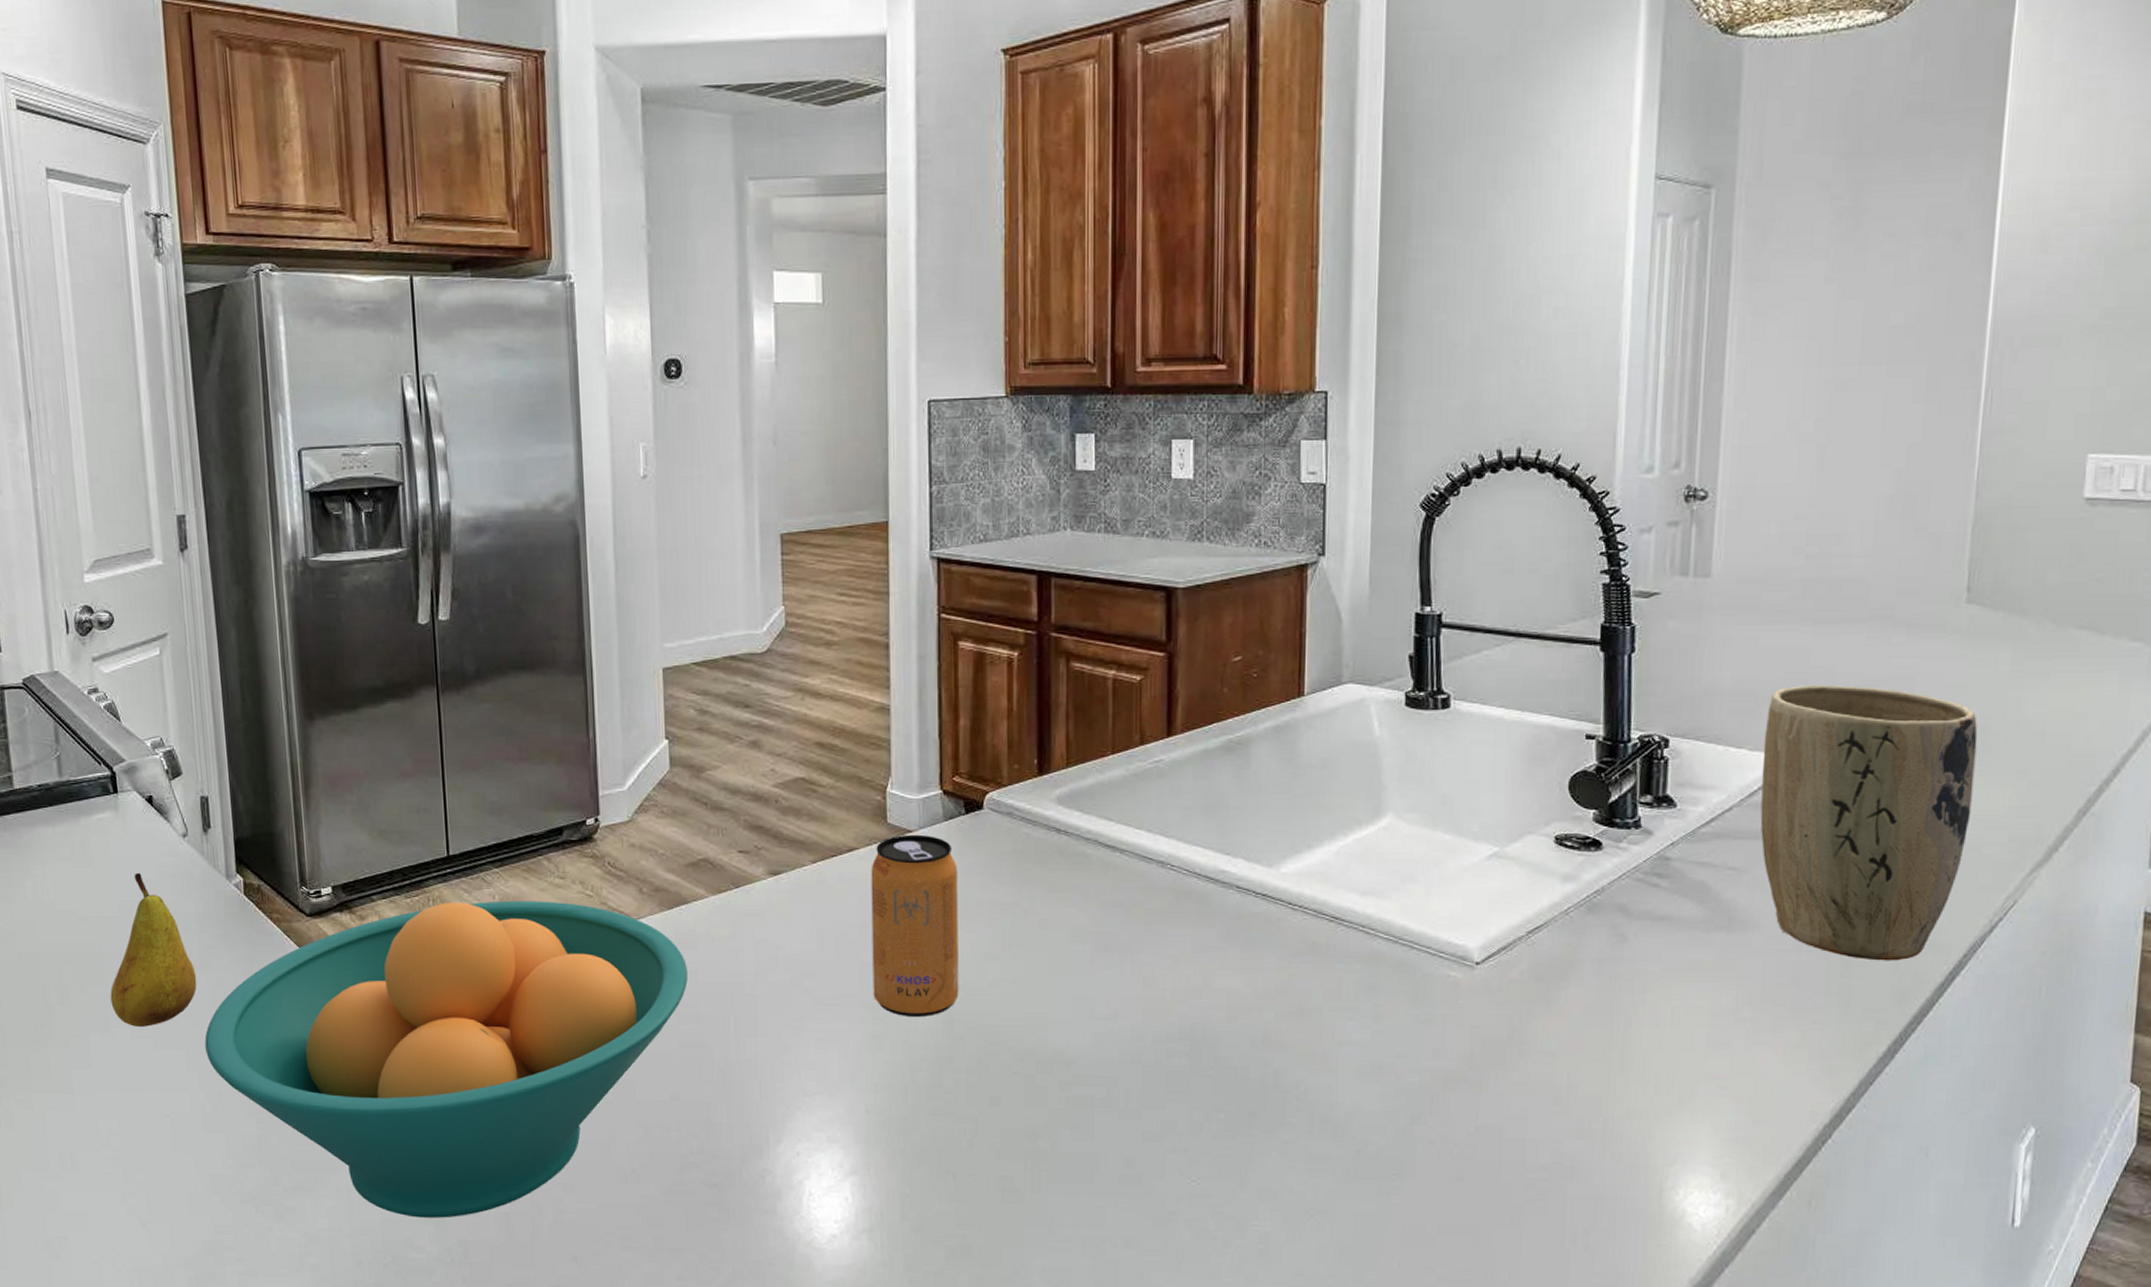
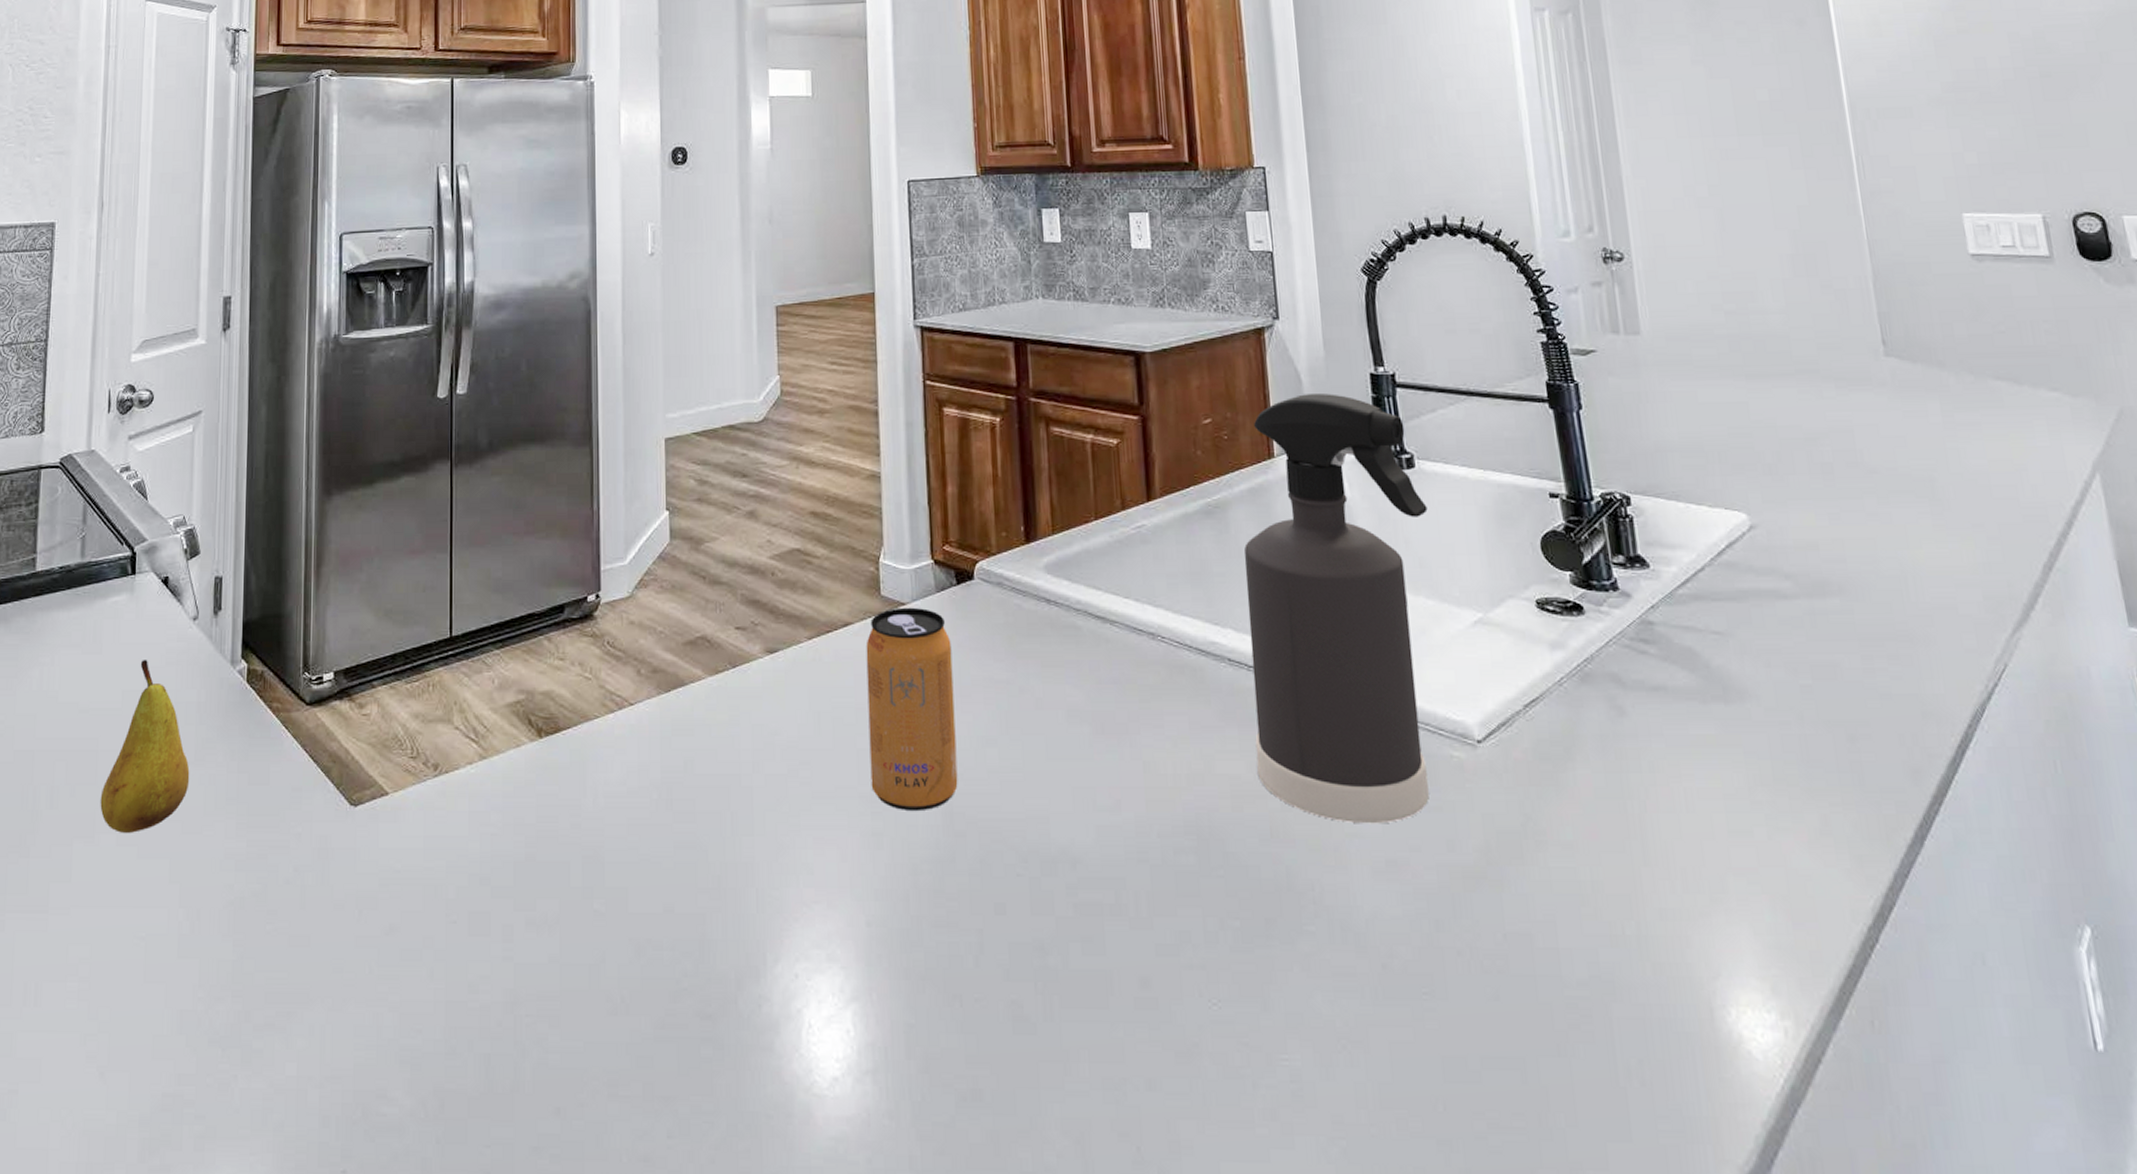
fruit bowl: present [204,900,688,1218] -> none [190,684,684,1062]
spray bottle: none [1255,633,1457,1034] -> present [1244,394,1429,824]
plant pot: present [1760,685,1978,961] -> none [1719,439,1942,733]

